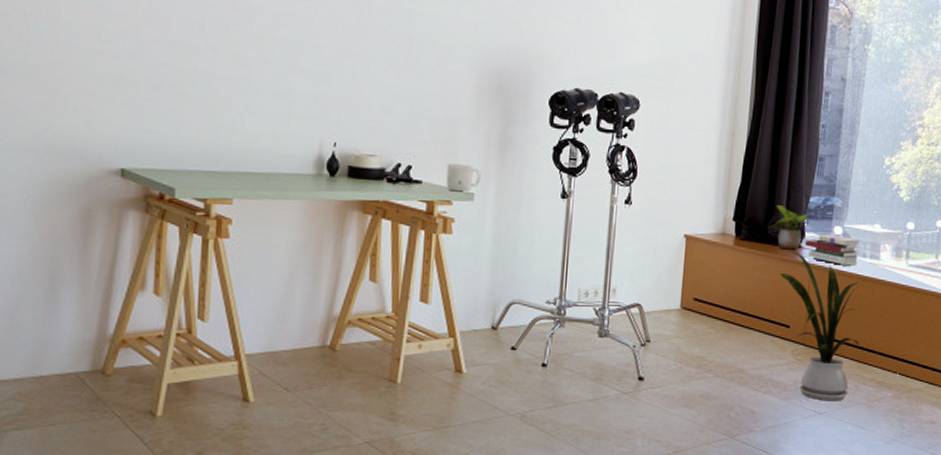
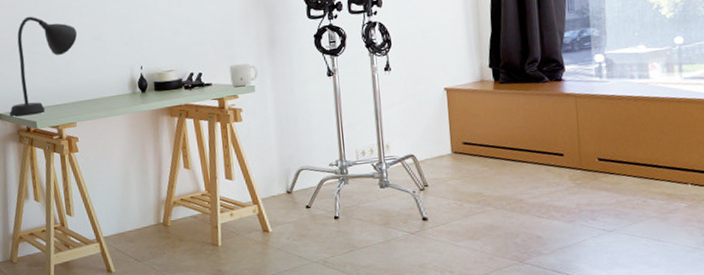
desk lamp: none [136,46,255,178] -> present [9,16,78,116]
potted plant: present [769,205,809,250] -> none [526,45,567,86]
house plant: present [779,251,863,401] -> none [544,85,641,219]
books: present [804,234,859,267] -> none [566,62,625,92]

